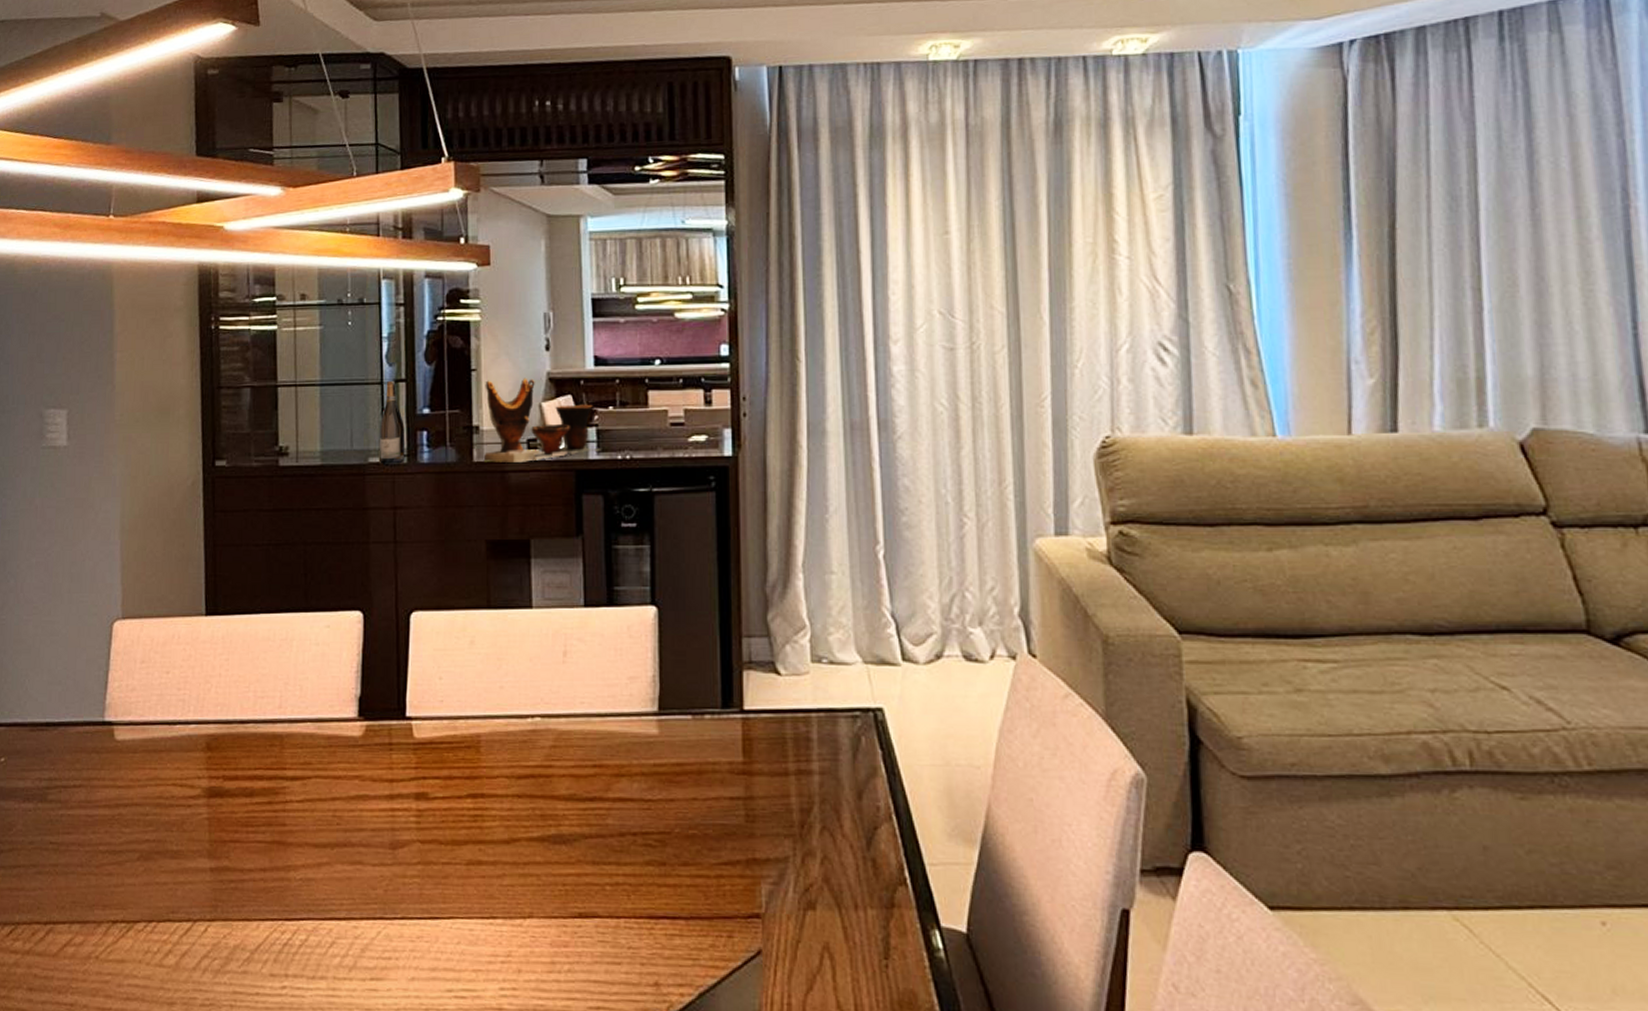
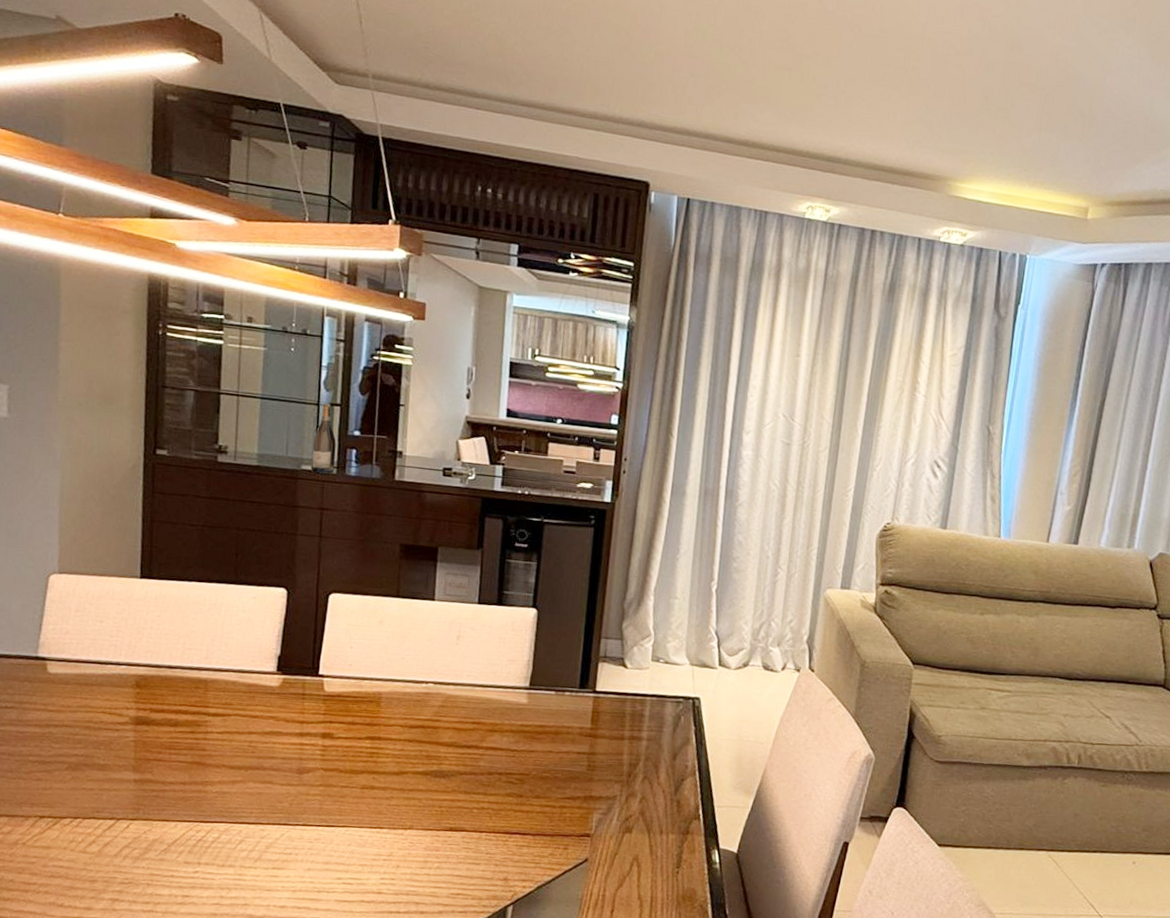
pottery: present [483,377,603,463] -> none [404,415,506,486]

